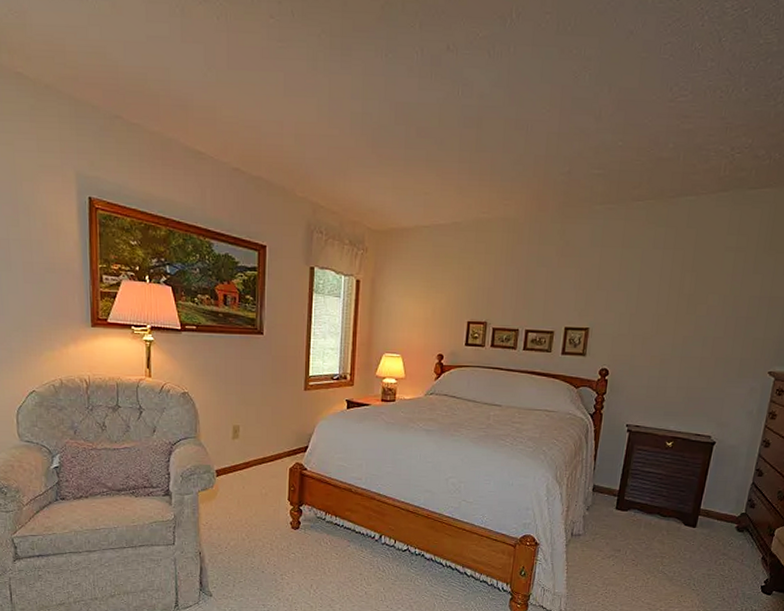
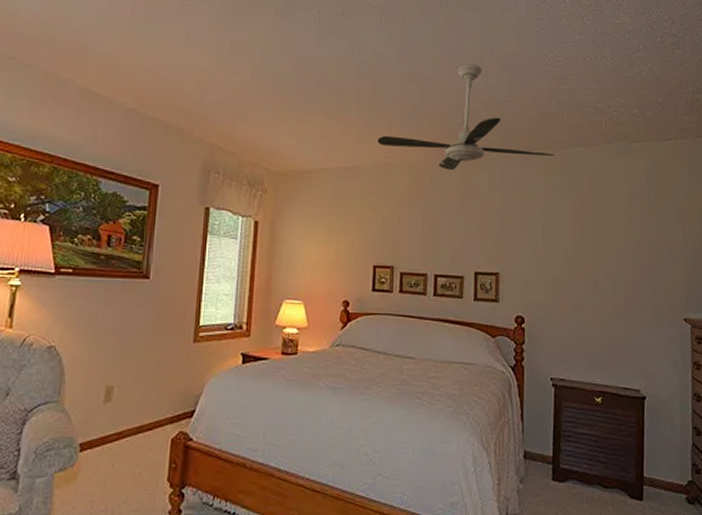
ceiling fan: none [478,103,663,225] -> present [377,64,555,171]

